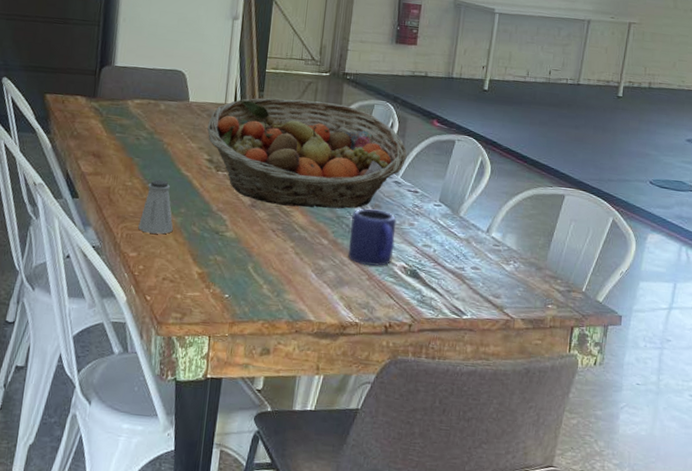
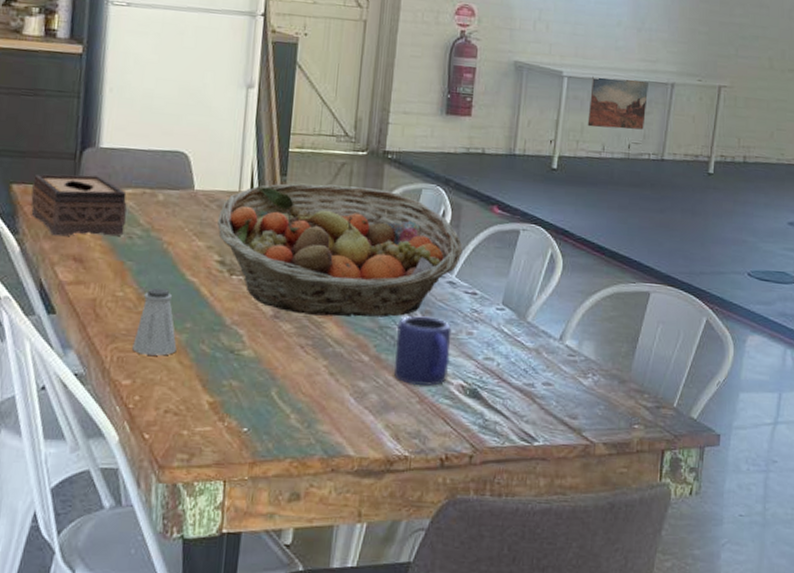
tissue box: none [60,86,136,137] -> present [30,174,127,236]
wall art: none [515,13,568,59] -> present [587,76,648,130]

